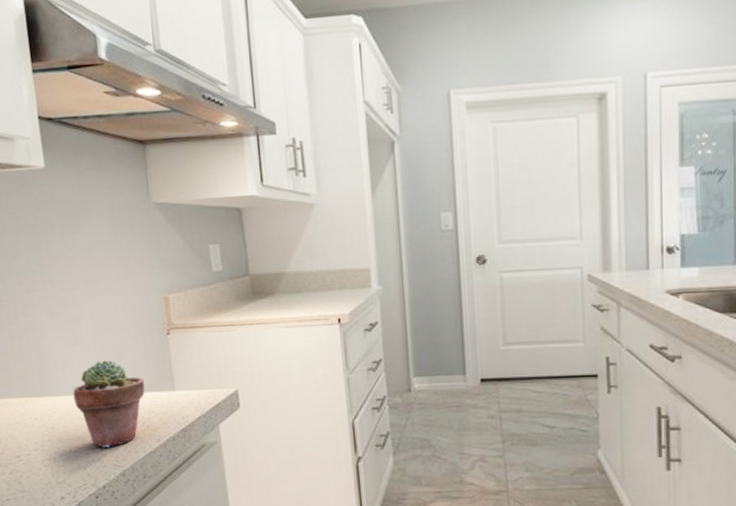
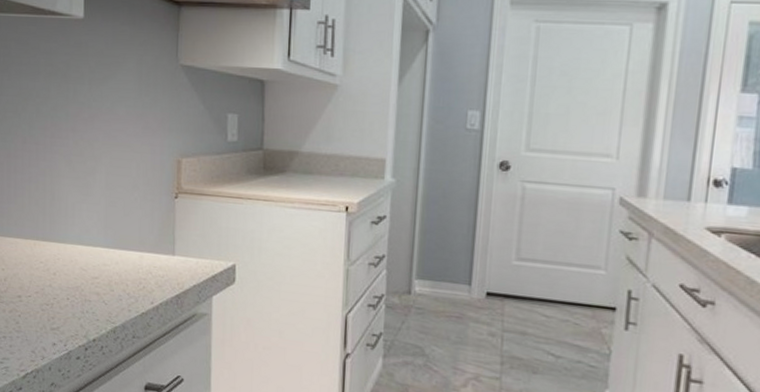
potted succulent: present [73,360,145,448] -> none [78,214,147,302]

